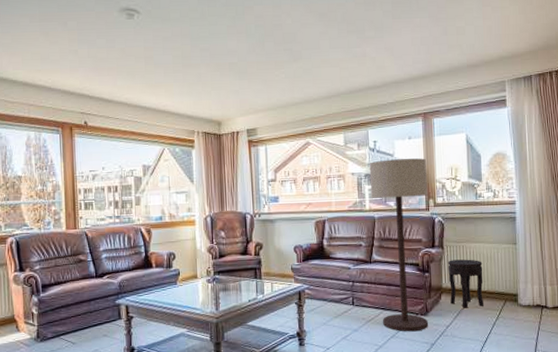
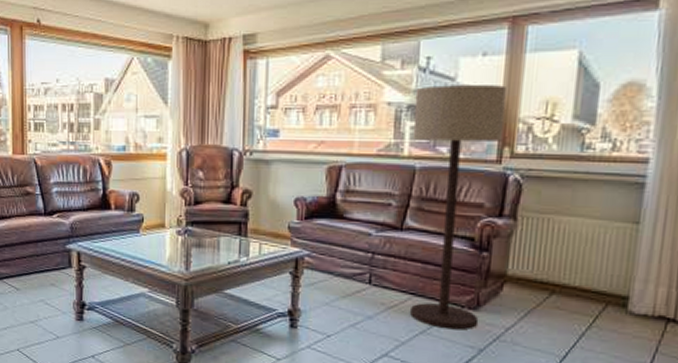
side table: present [448,259,483,308] -> none [517,237,577,308]

